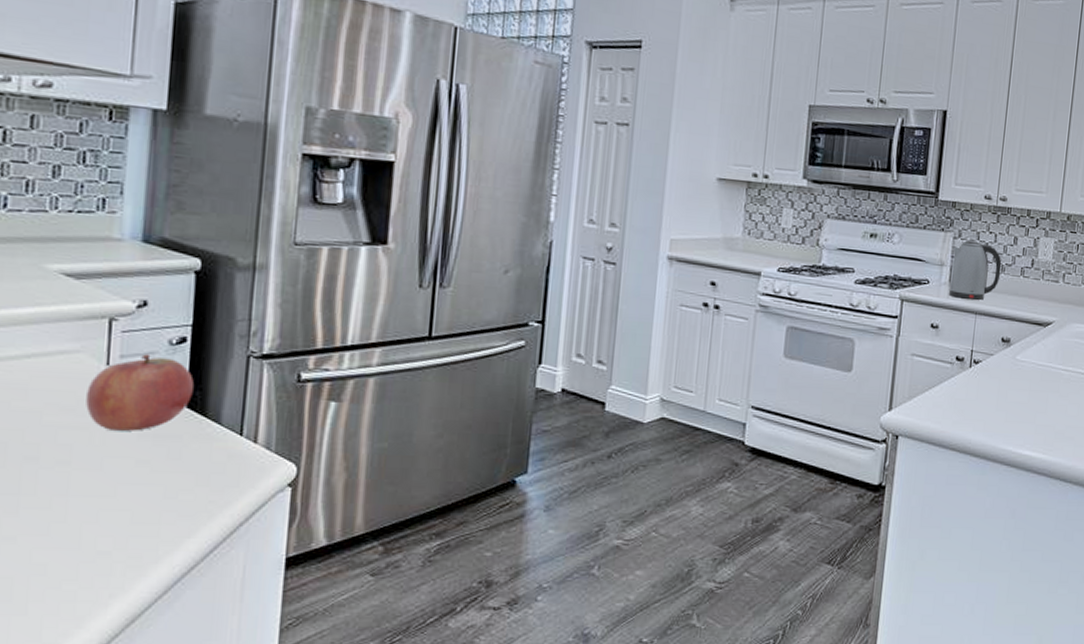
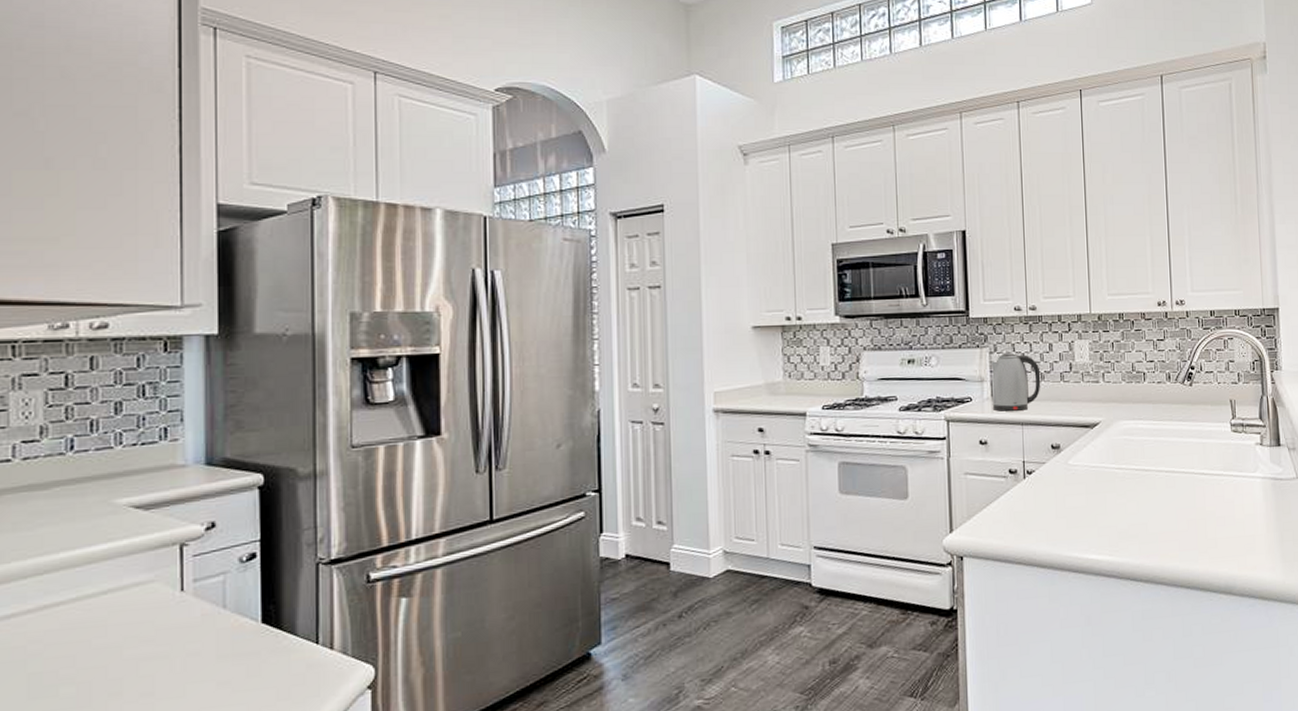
fruit: present [86,354,194,431] -> none [164,574,266,656]

